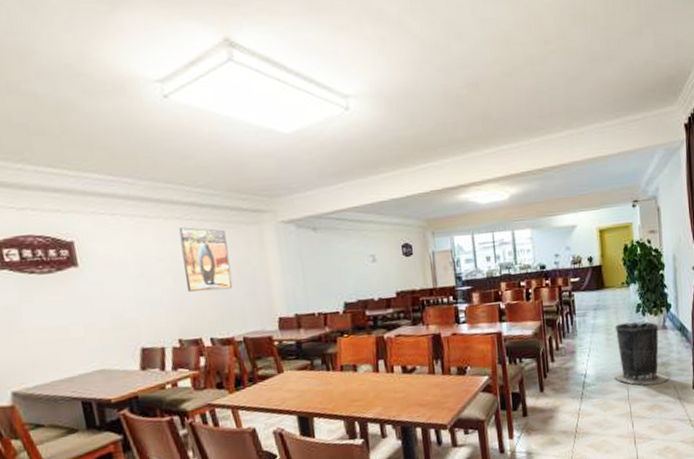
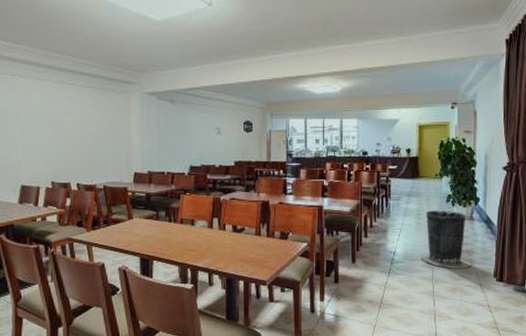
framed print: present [178,227,233,292] -> none [63,90,101,144]

